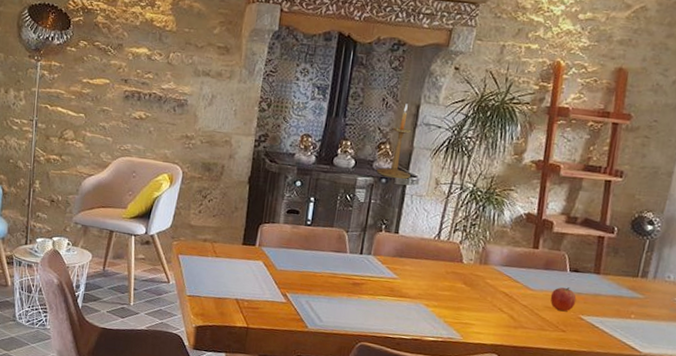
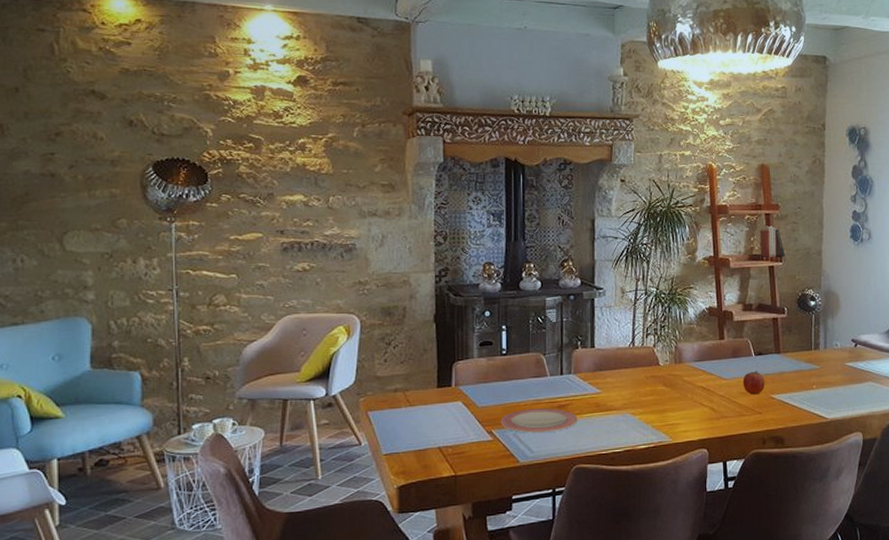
plate: none [295,280,370,307] -> present [500,408,578,434]
candlestick: present [377,103,411,180] -> none [564,219,597,294]
books: none [597,135,628,173] -> present [760,225,786,258]

